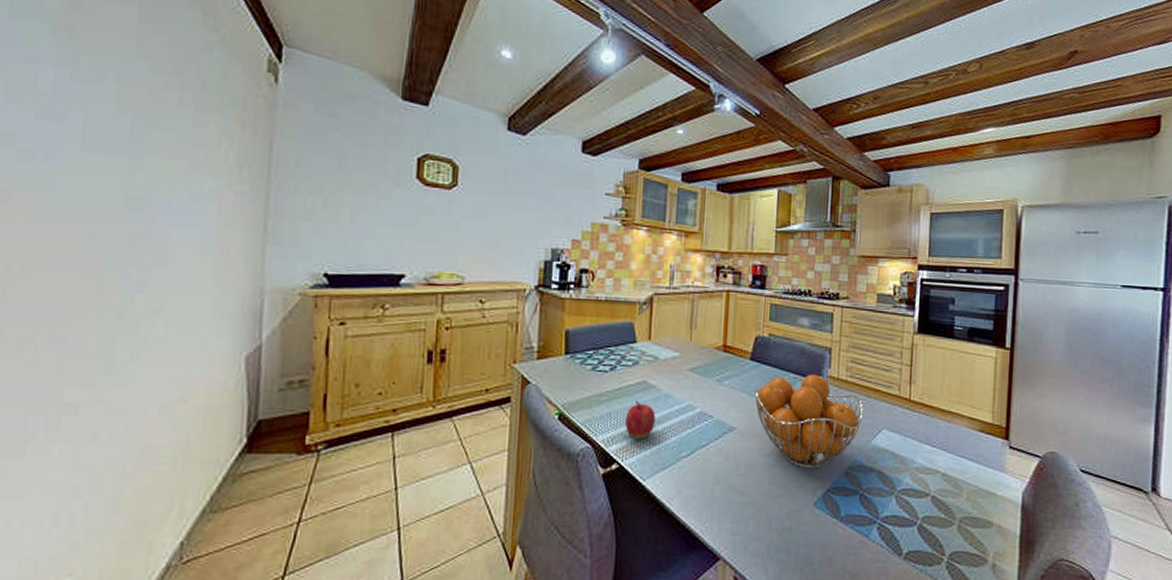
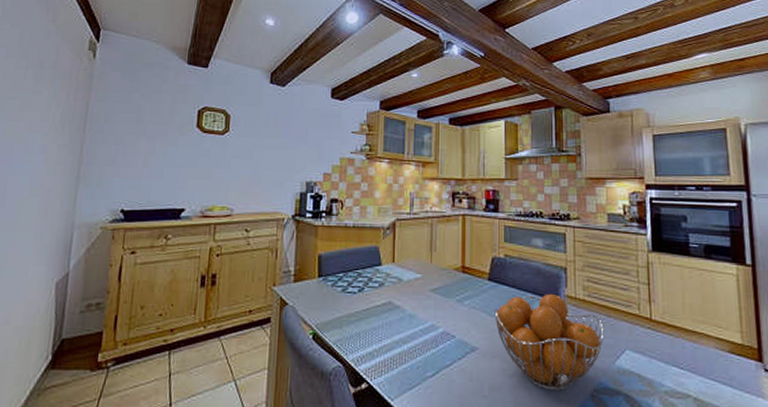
apple: present [625,400,655,440] -> none [373,320,401,360]

